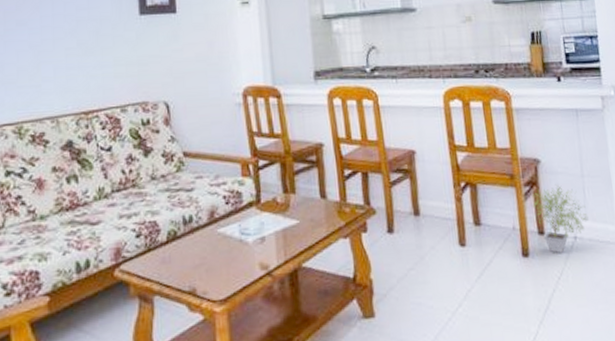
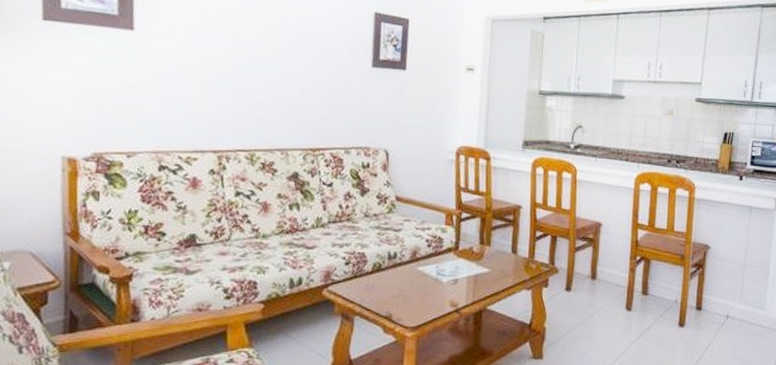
potted plant: present [531,184,589,254] -> none [695,269,742,328]

